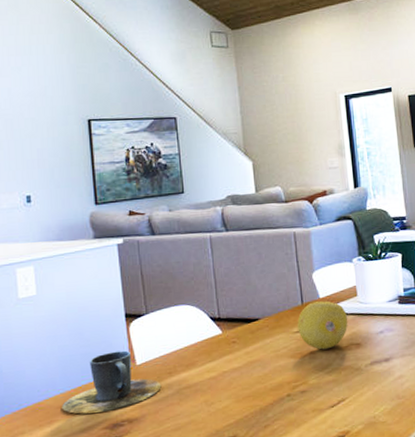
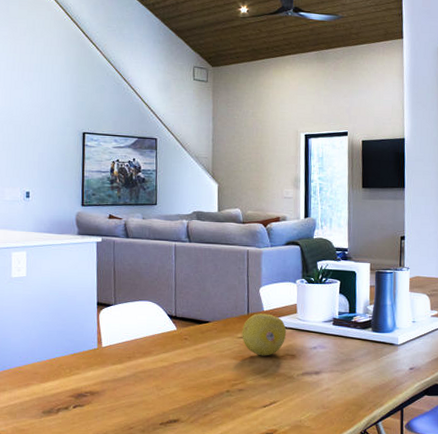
cup: present [62,350,162,414] -> none [38,333,121,382]

